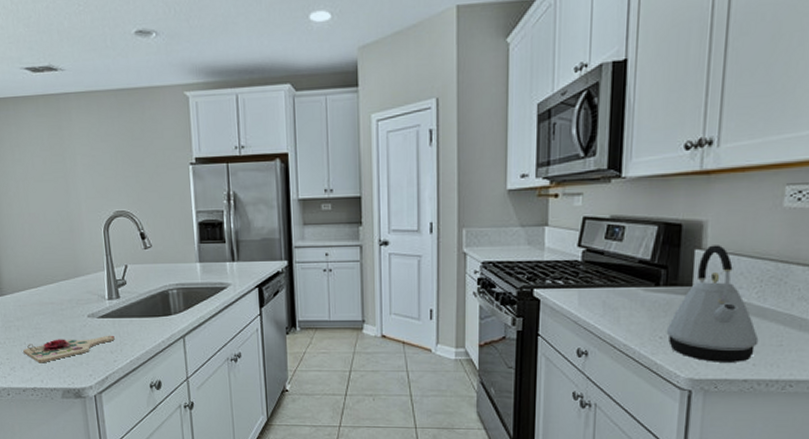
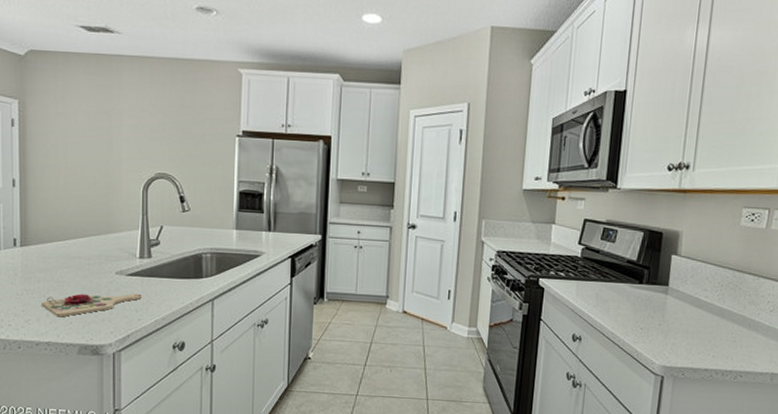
kettle: present [666,245,759,362] -> none [646,252,718,354]

